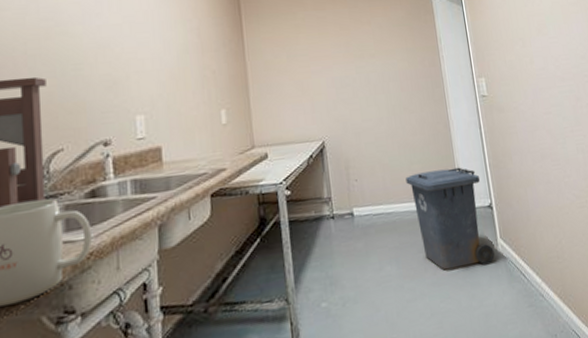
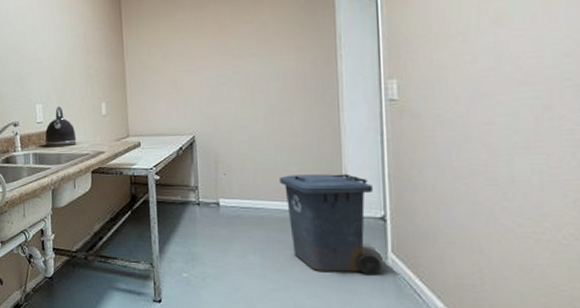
kettle: none [148,116,191,170] -> present [45,106,77,147]

